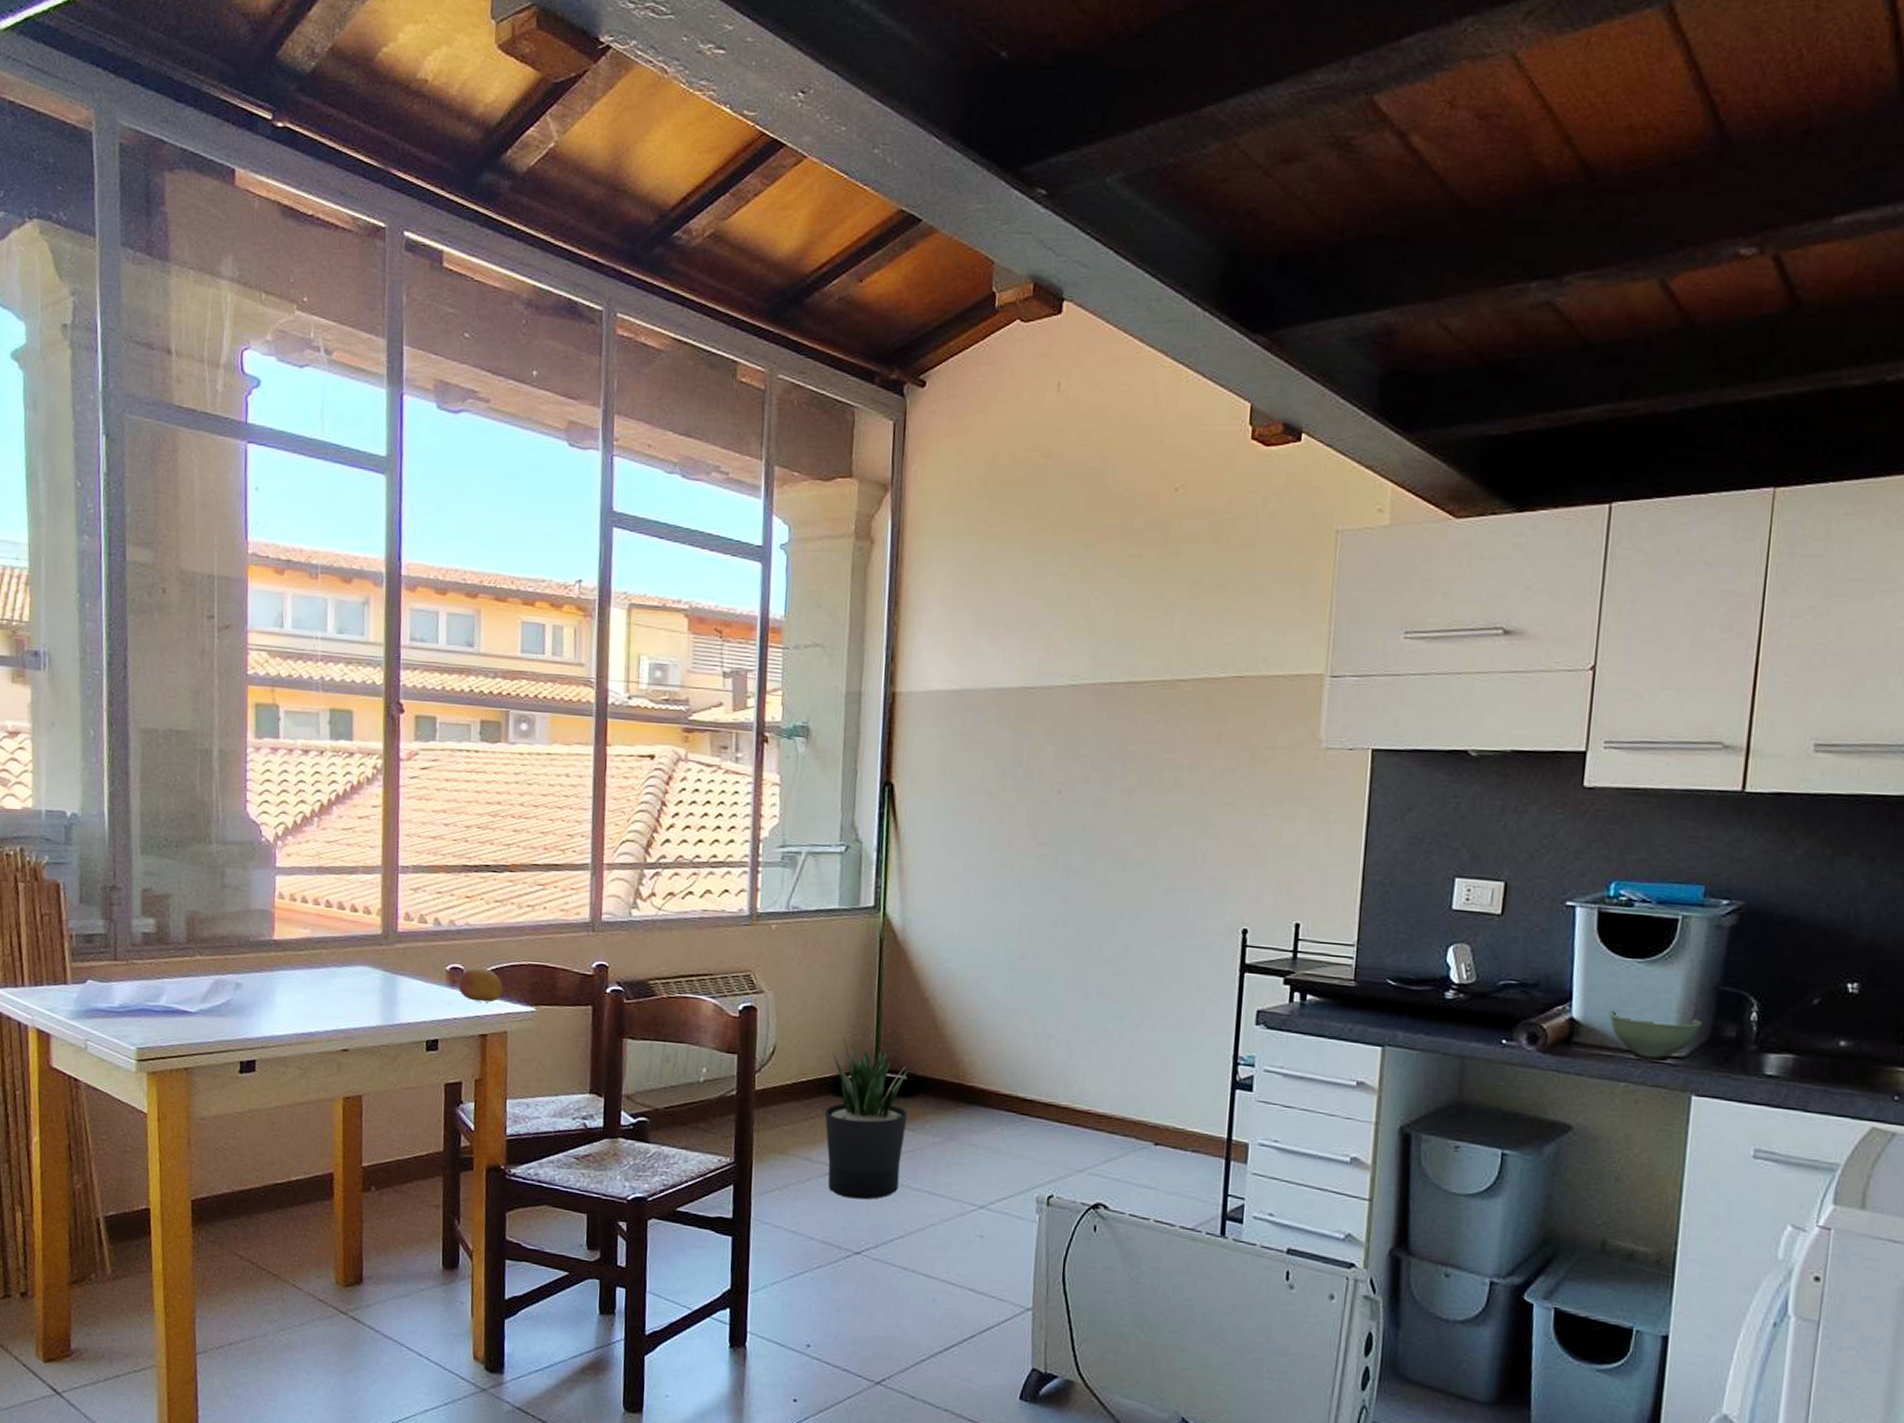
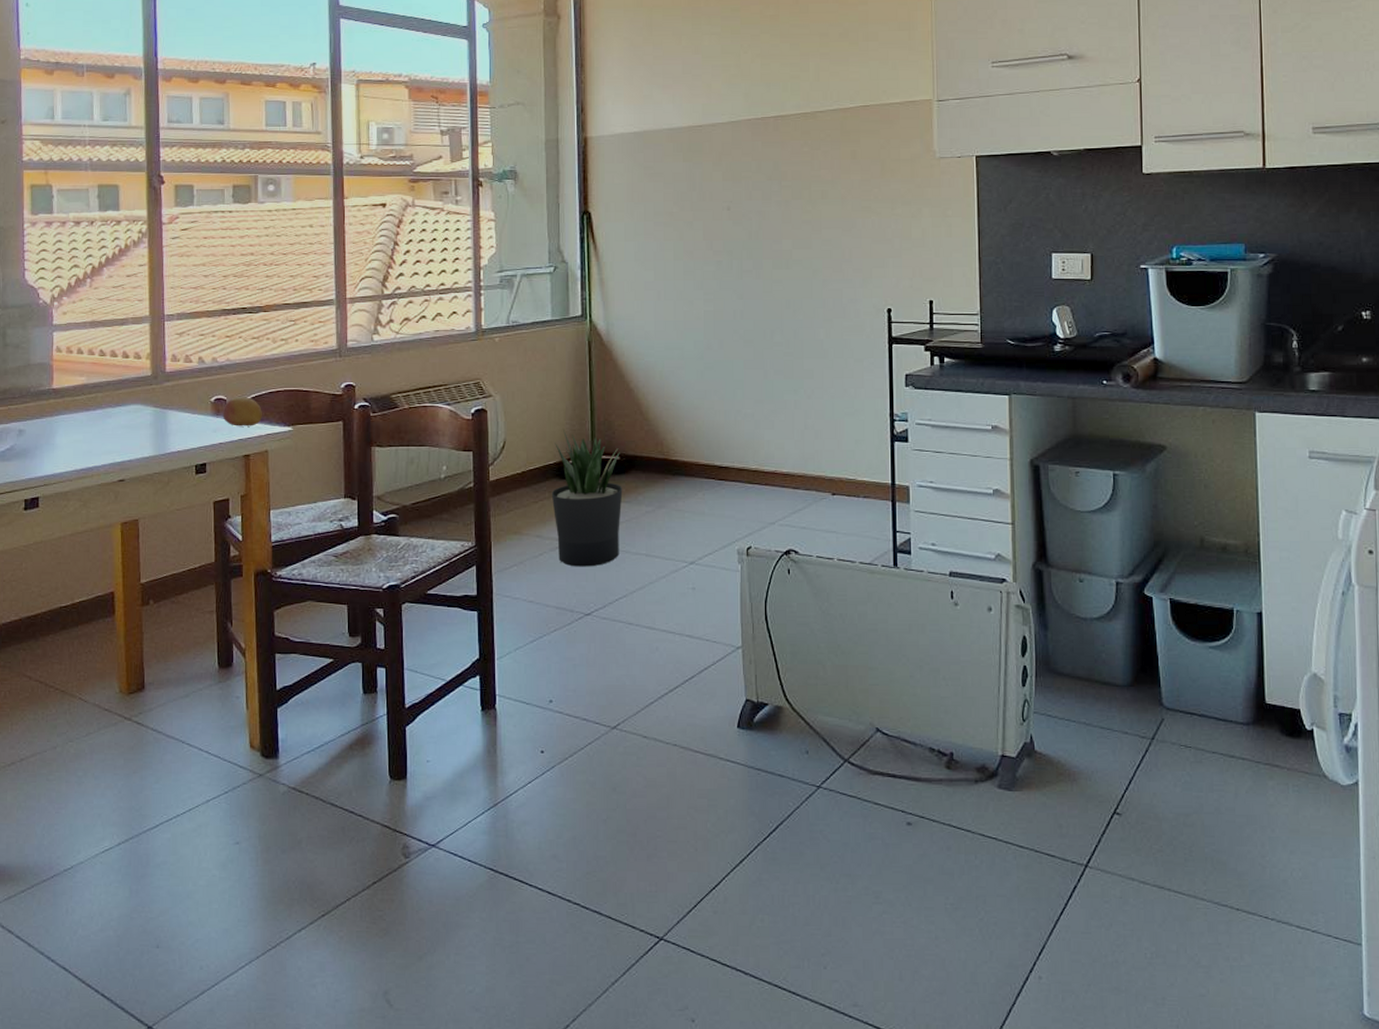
bowl: present [1609,1010,1702,1062] -> none [1184,348,1256,388]

